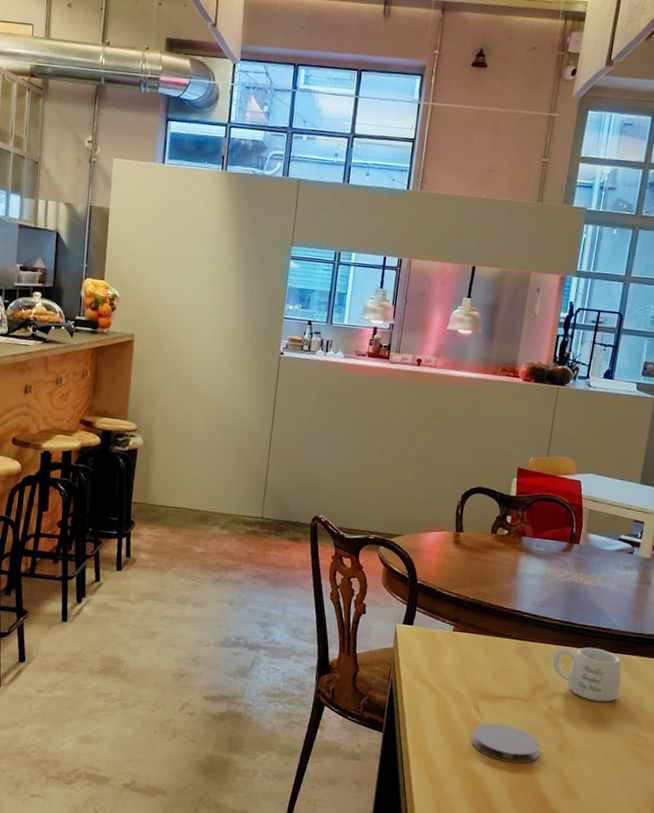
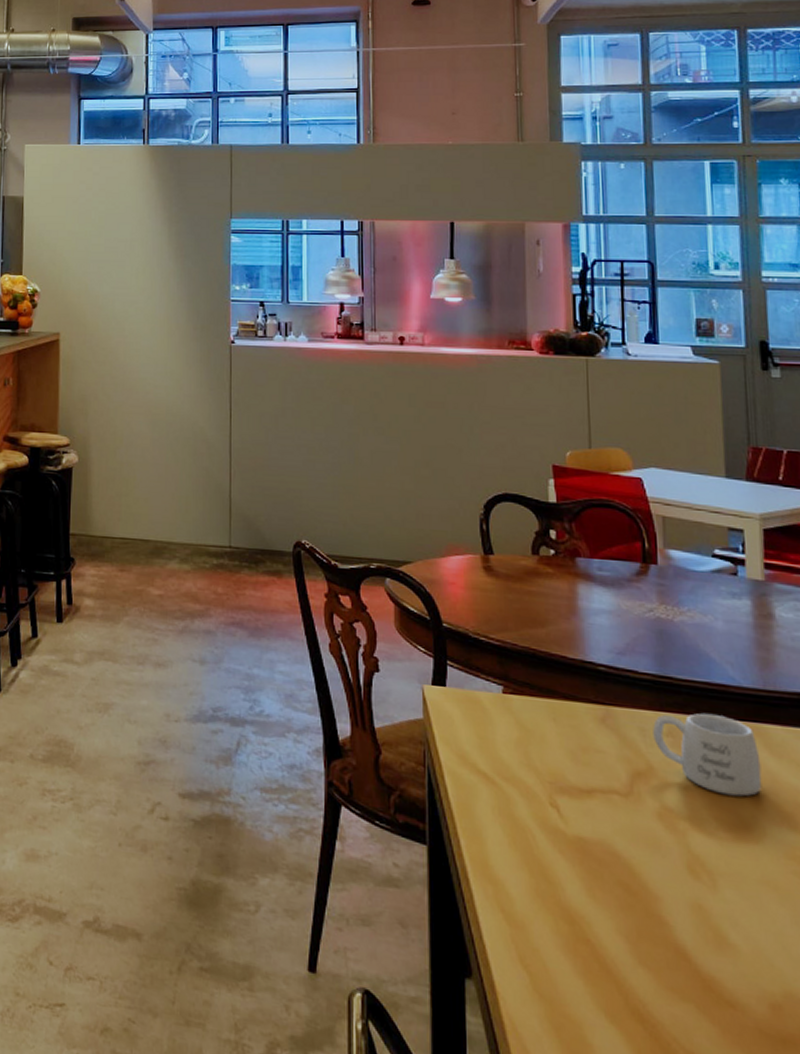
coaster: present [471,723,541,764] -> none [555,830,661,895]

